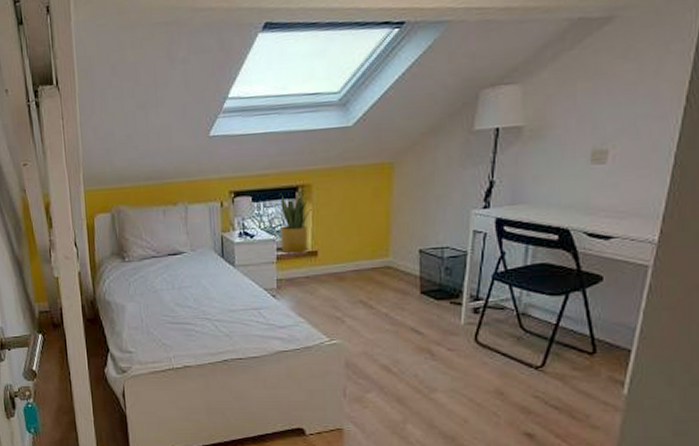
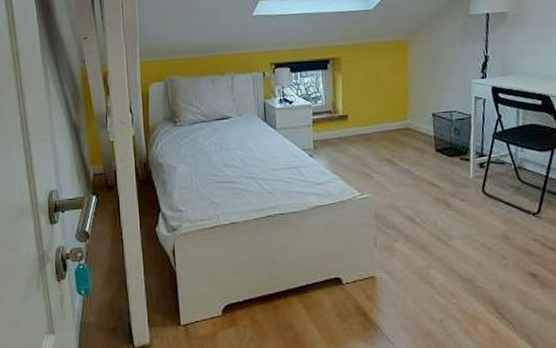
planter: present [279,192,310,254] -> none [313,64,340,118]

